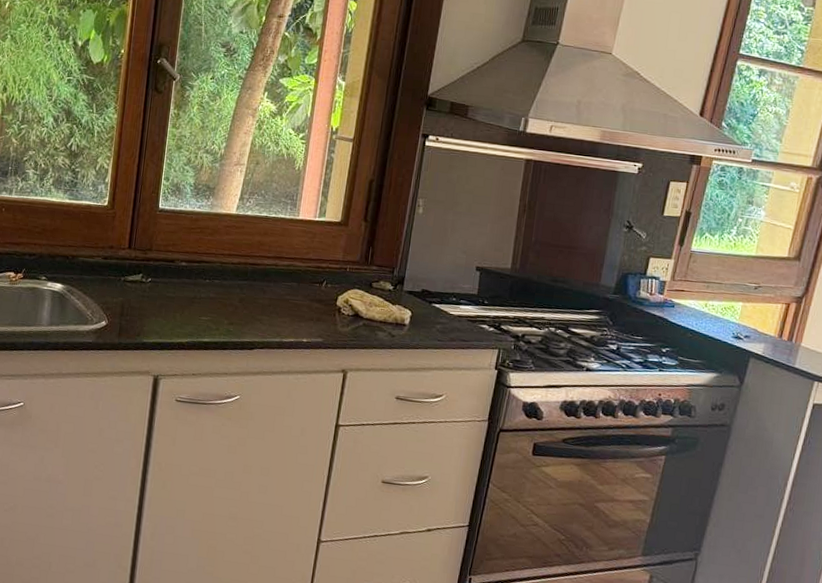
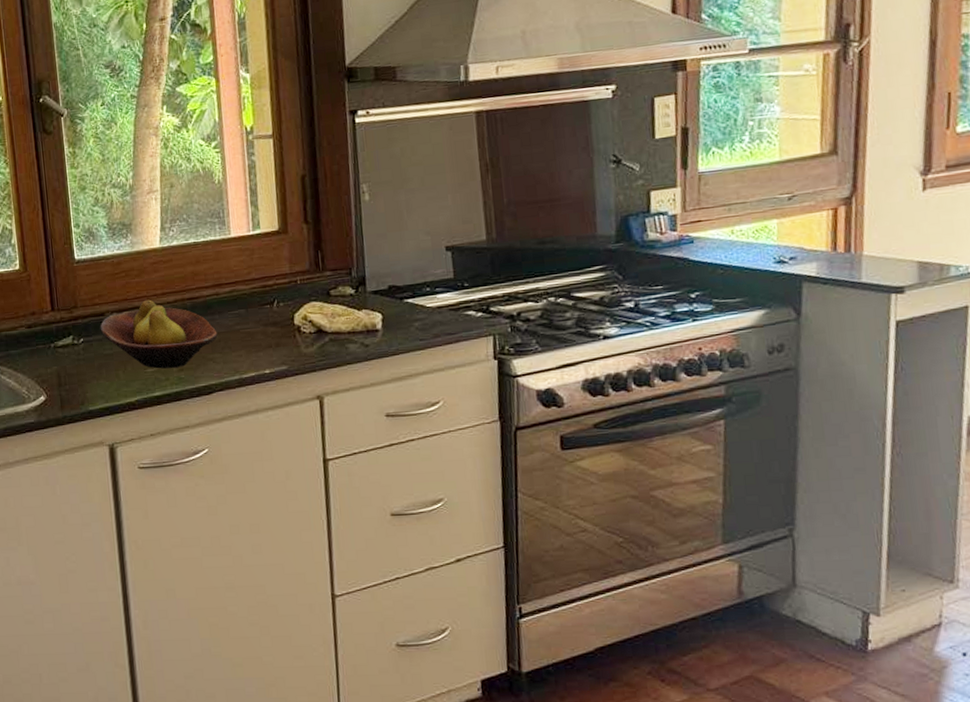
fruit bowl: none [168,256,270,321] -> present [100,299,218,369]

